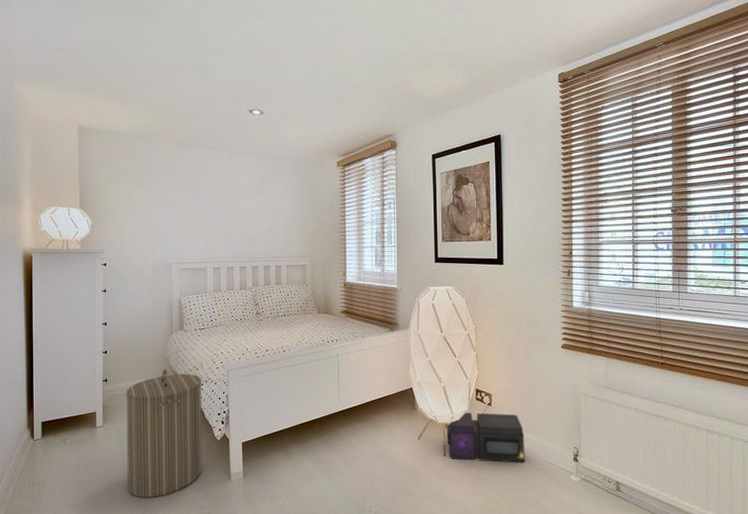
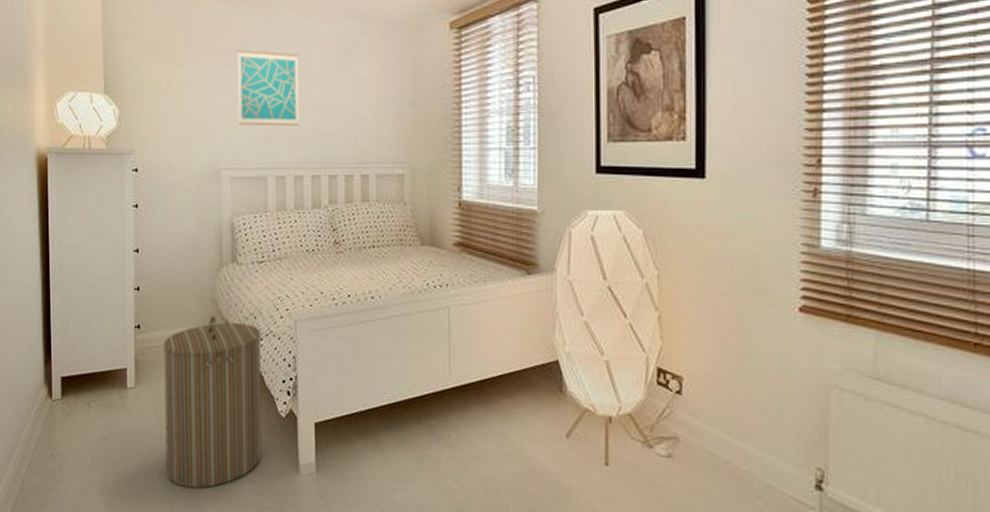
wall art: none [184,177,230,232] -> present [237,49,299,126]
air purifier: present [446,412,525,463] -> none [610,401,735,485]

